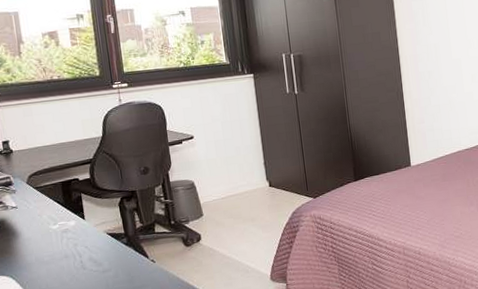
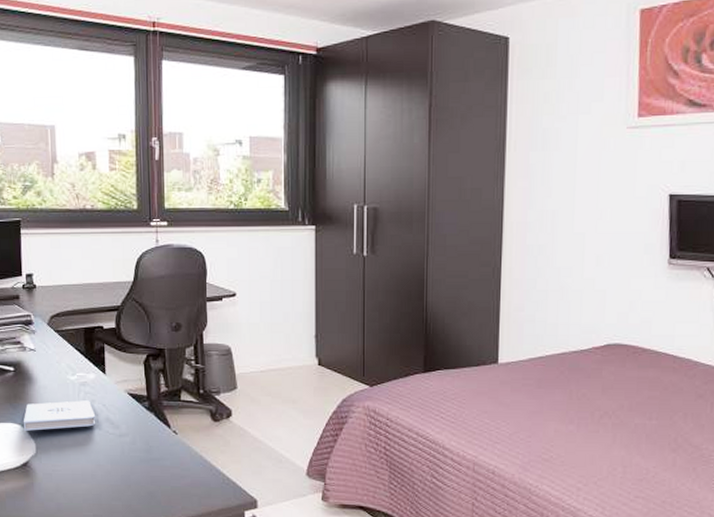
notepad: none [11,245,80,281] -> present [23,400,96,431]

